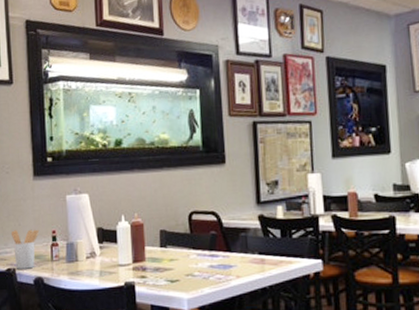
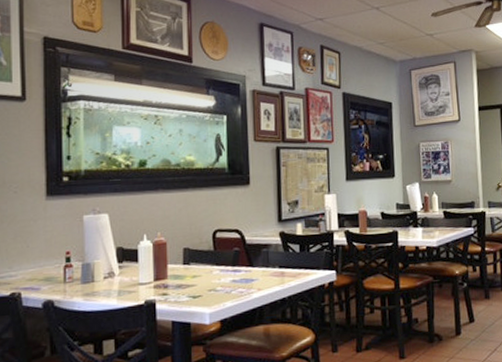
utensil holder: present [12,229,40,269] -> none [18,250,51,293]

